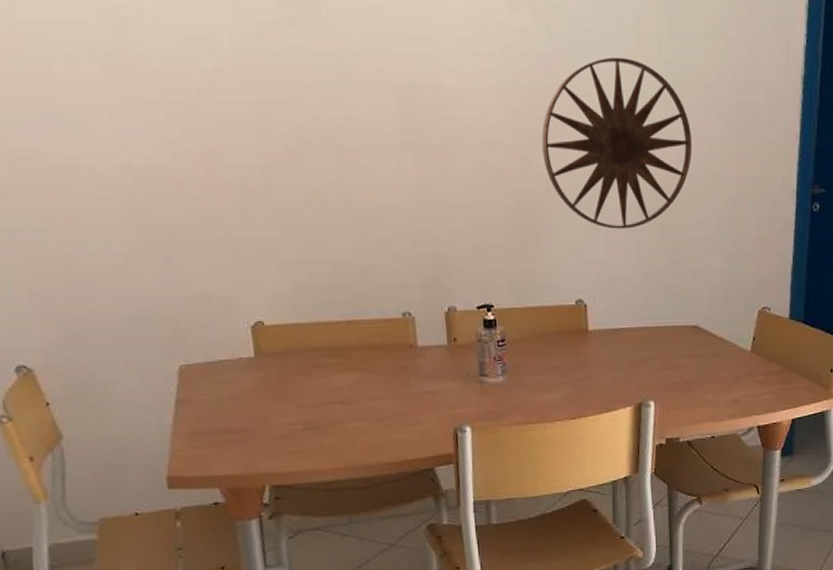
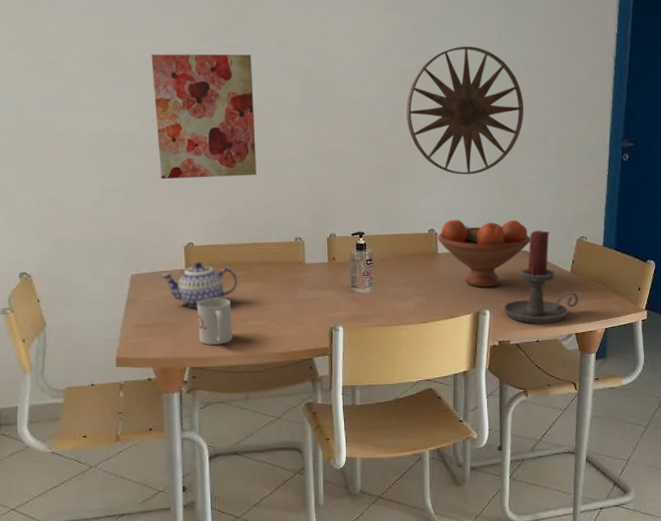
wall art: none [182,56,345,235] -> present [151,54,257,180]
teapot: none [222,346,328,409] -> present [161,261,238,308]
mug: none [274,394,326,456] -> present [196,298,232,345]
fruit bowl: none [587,286,703,373] -> present [437,219,531,288]
candle holder: none [671,300,761,416] -> present [503,230,579,324]

